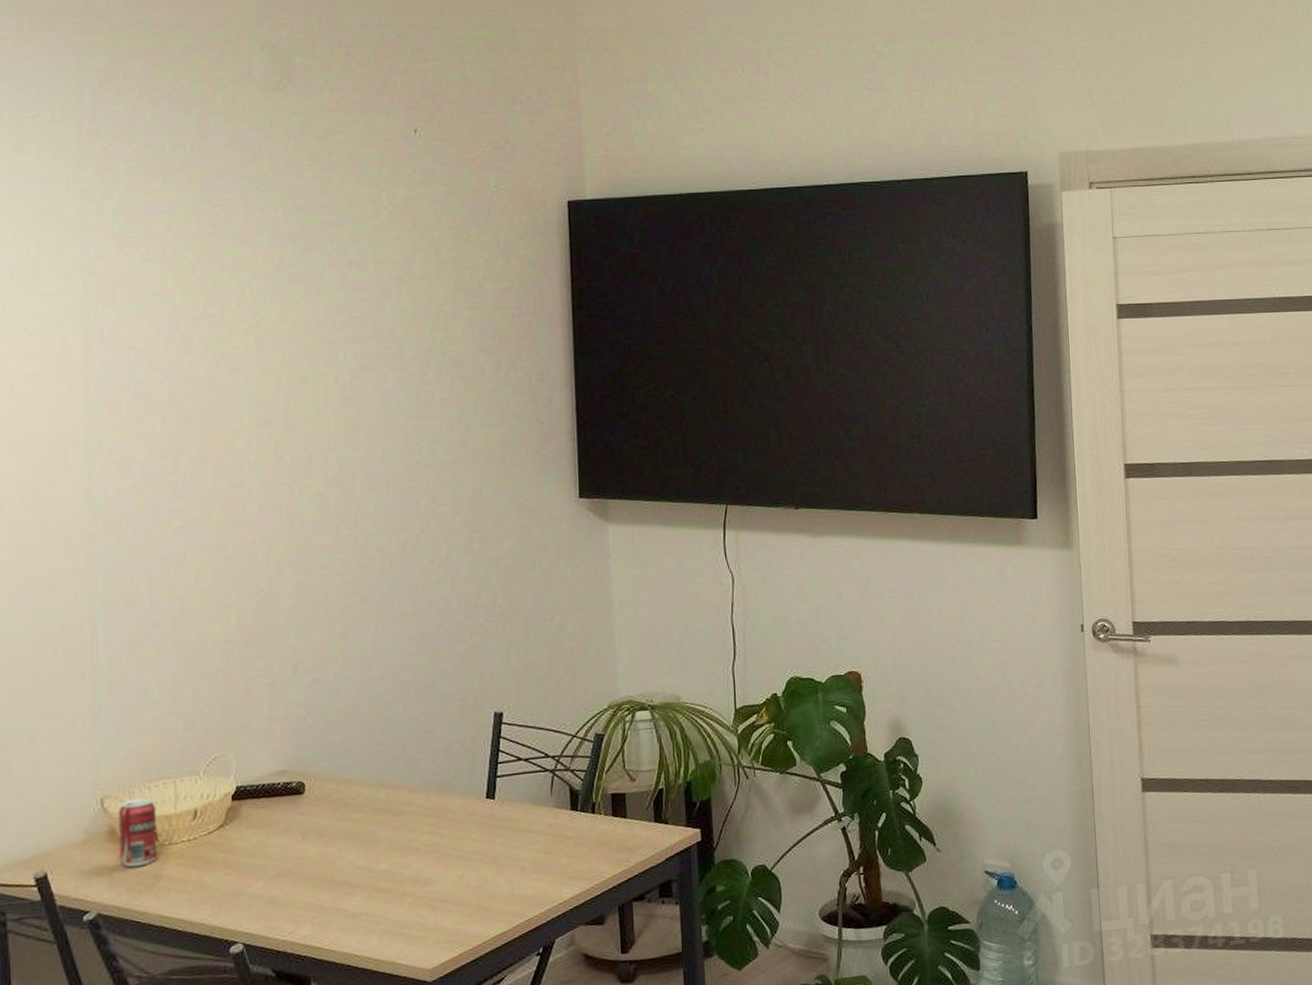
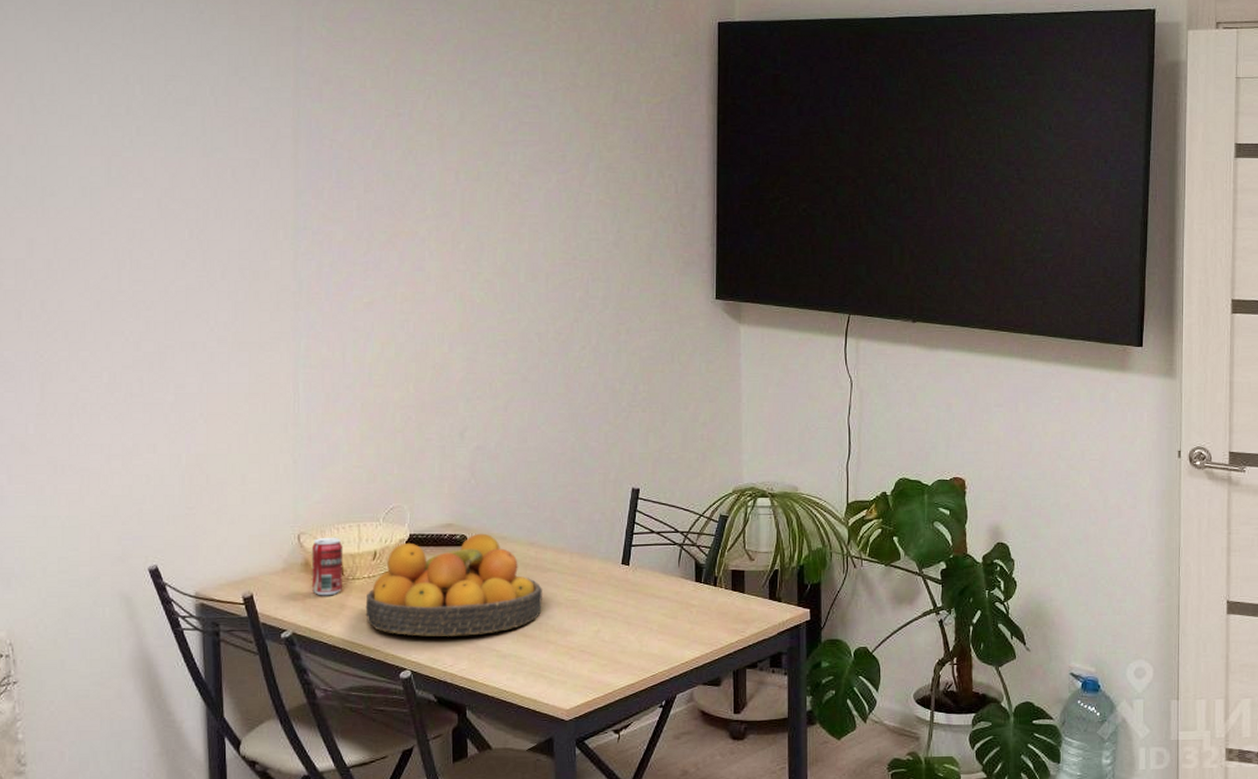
fruit bowl: none [185,778,396,903] -> present [365,533,542,637]

